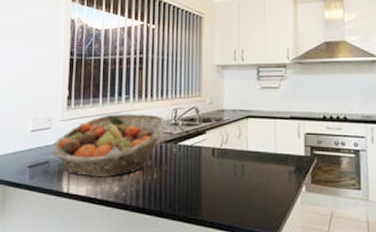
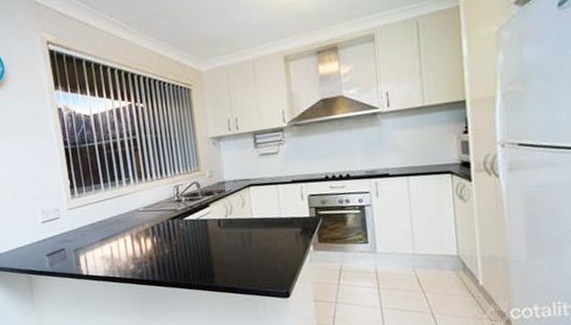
fruit basket: present [52,114,166,178] -> none [65,193,171,259]

